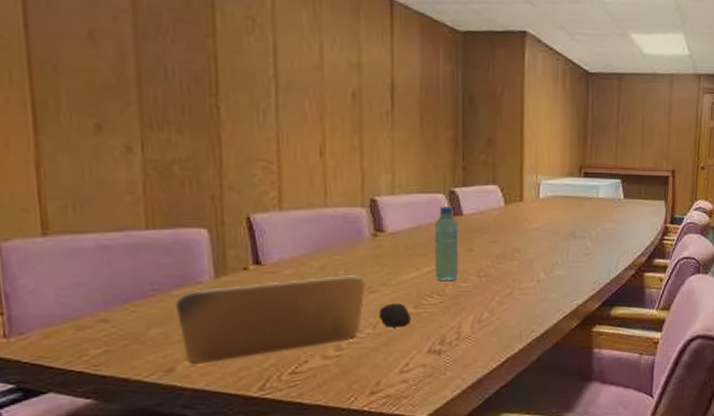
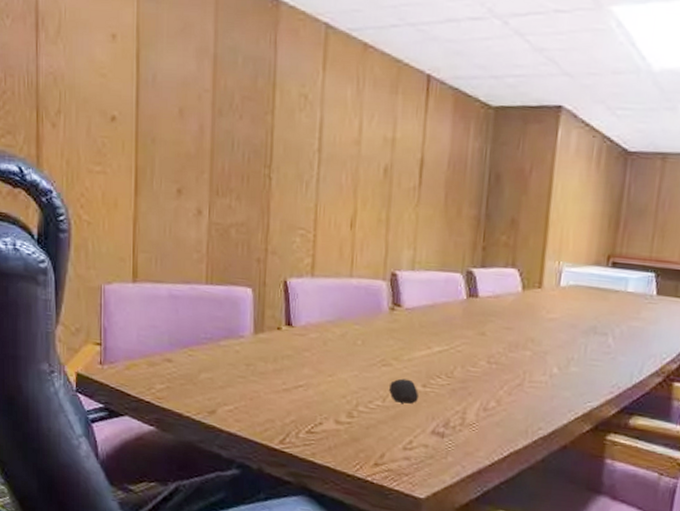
laptop: present [175,275,366,363] -> none [221,343,380,411]
water bottle: present [435,207,459,282] -> none [445,286,473,364]

